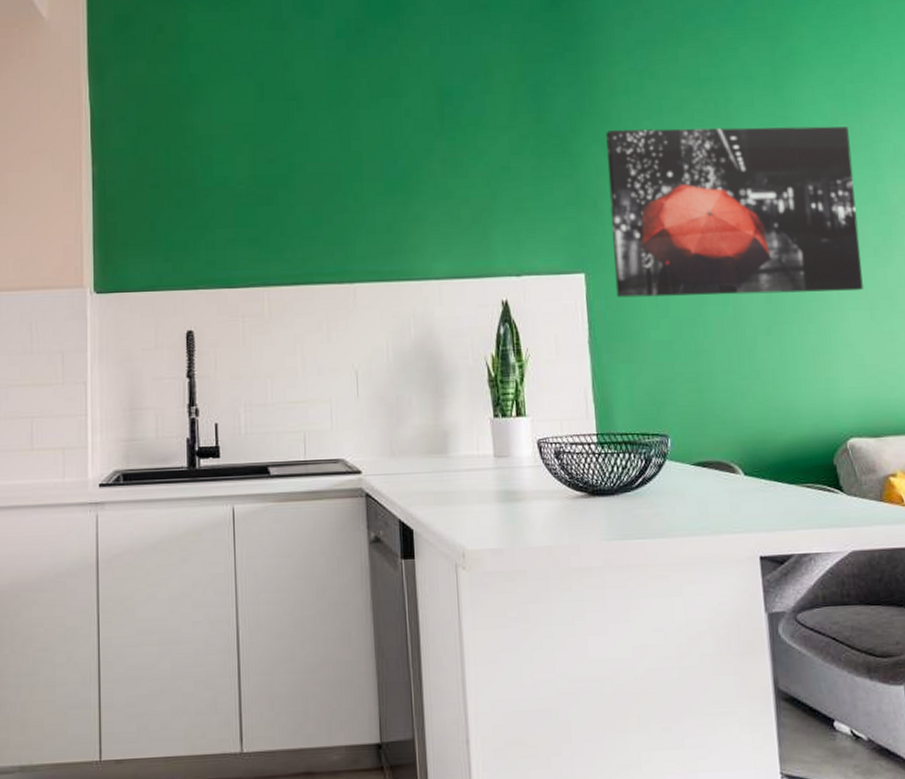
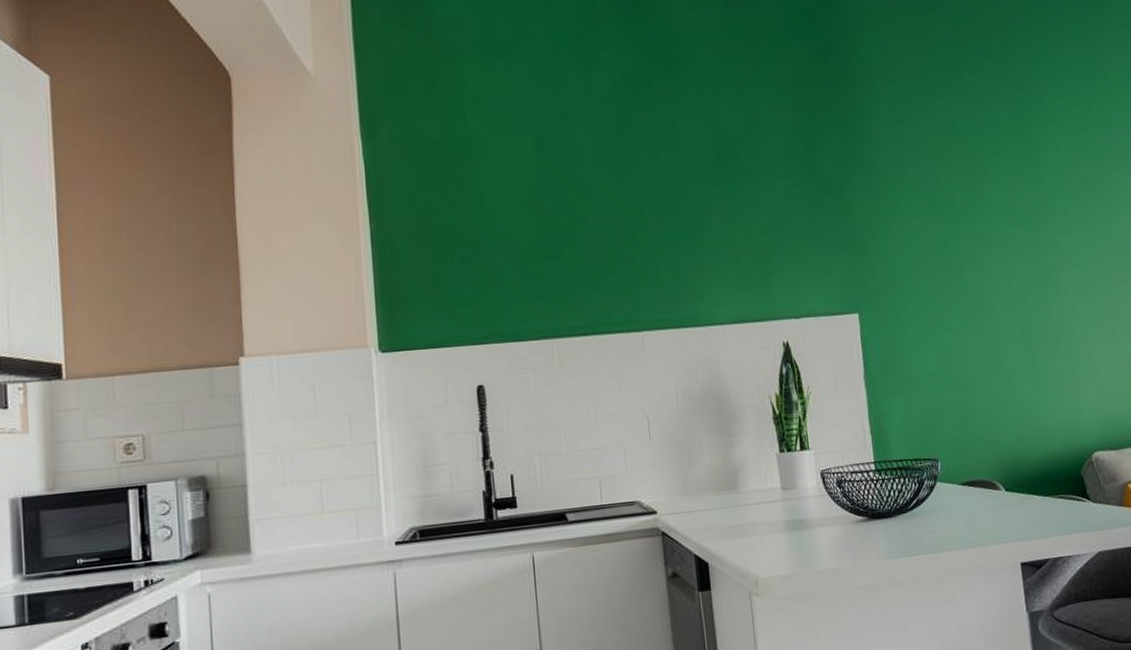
wall art: present [606,126,864,298] -> none [873,170,1103,335]

